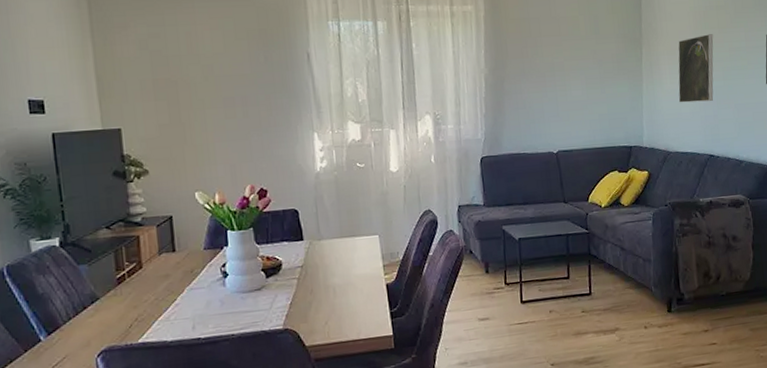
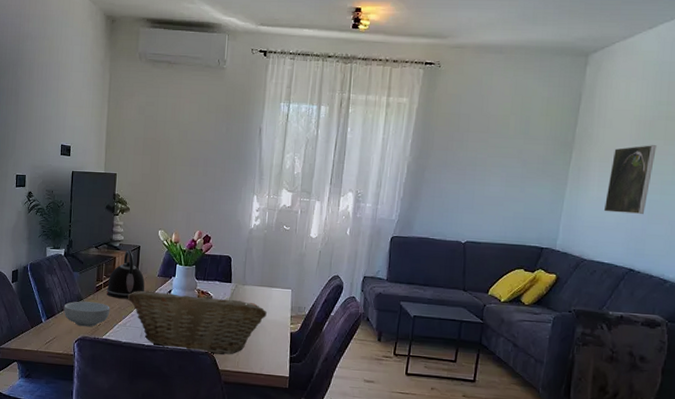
cereal bowl: none [71,297,143,335] -> present [63,301,110,327]
kettle: none [132,223,189,289] -> present [106,250,145,299]
fruit basket: none [165,257,354,336] -> present [127,290,267,355]

